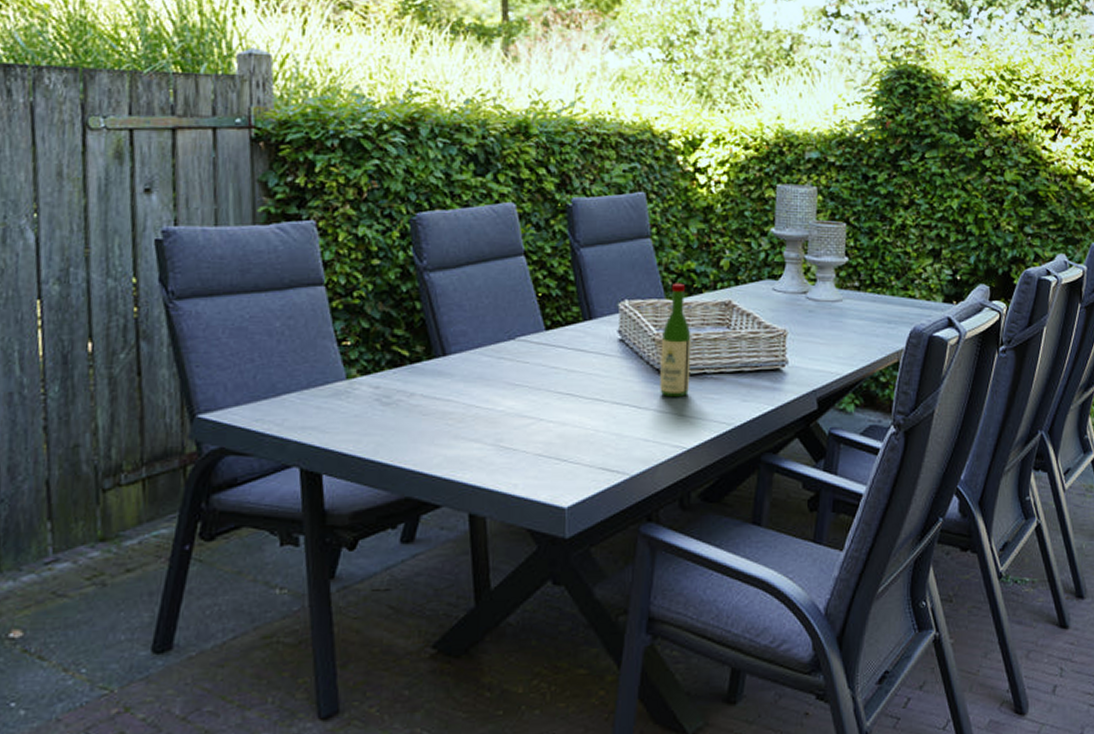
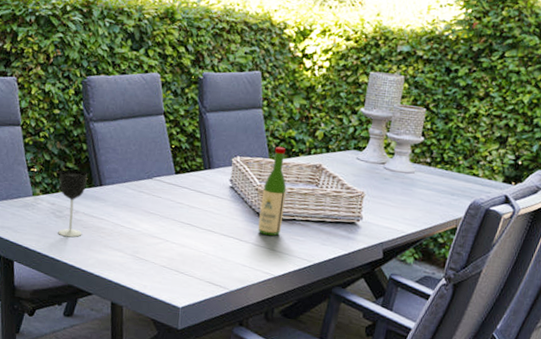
wine glass: none [384,337,424,431] -> present [58,169,88,238]

